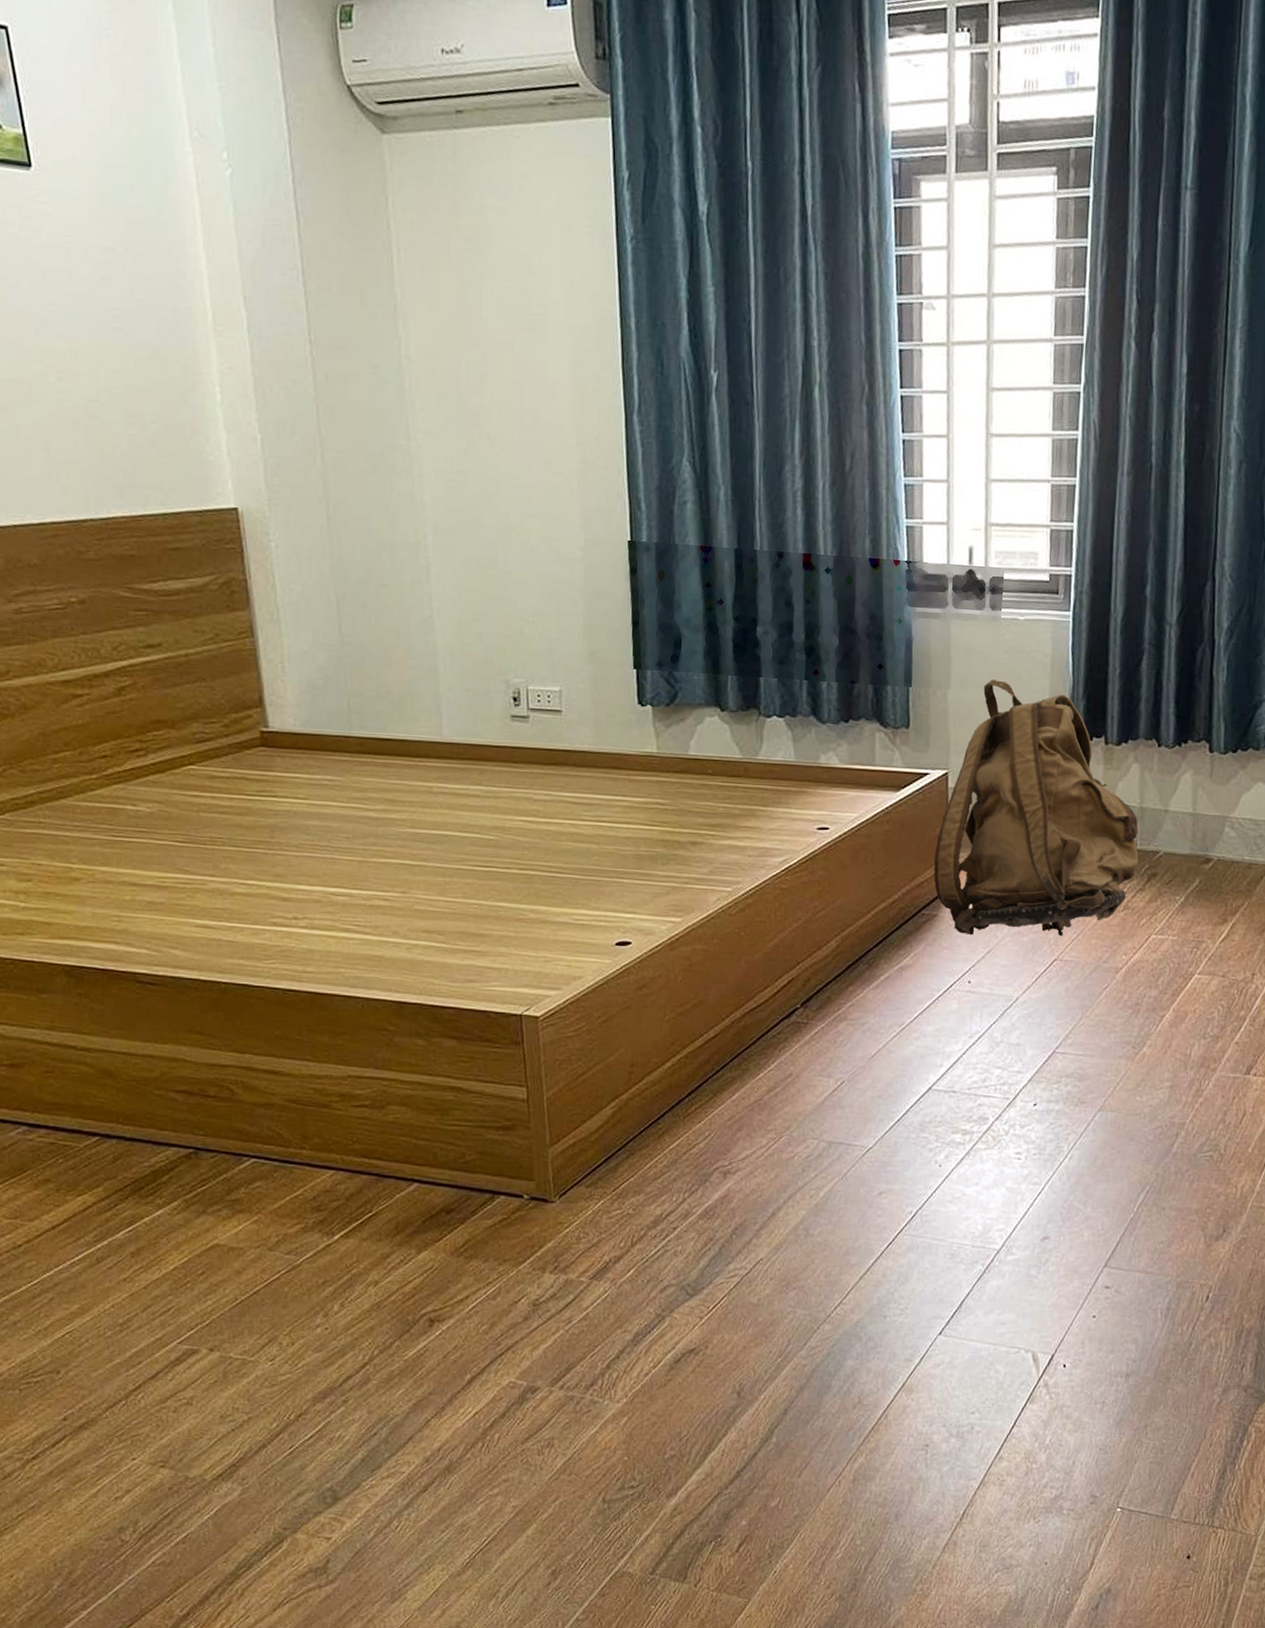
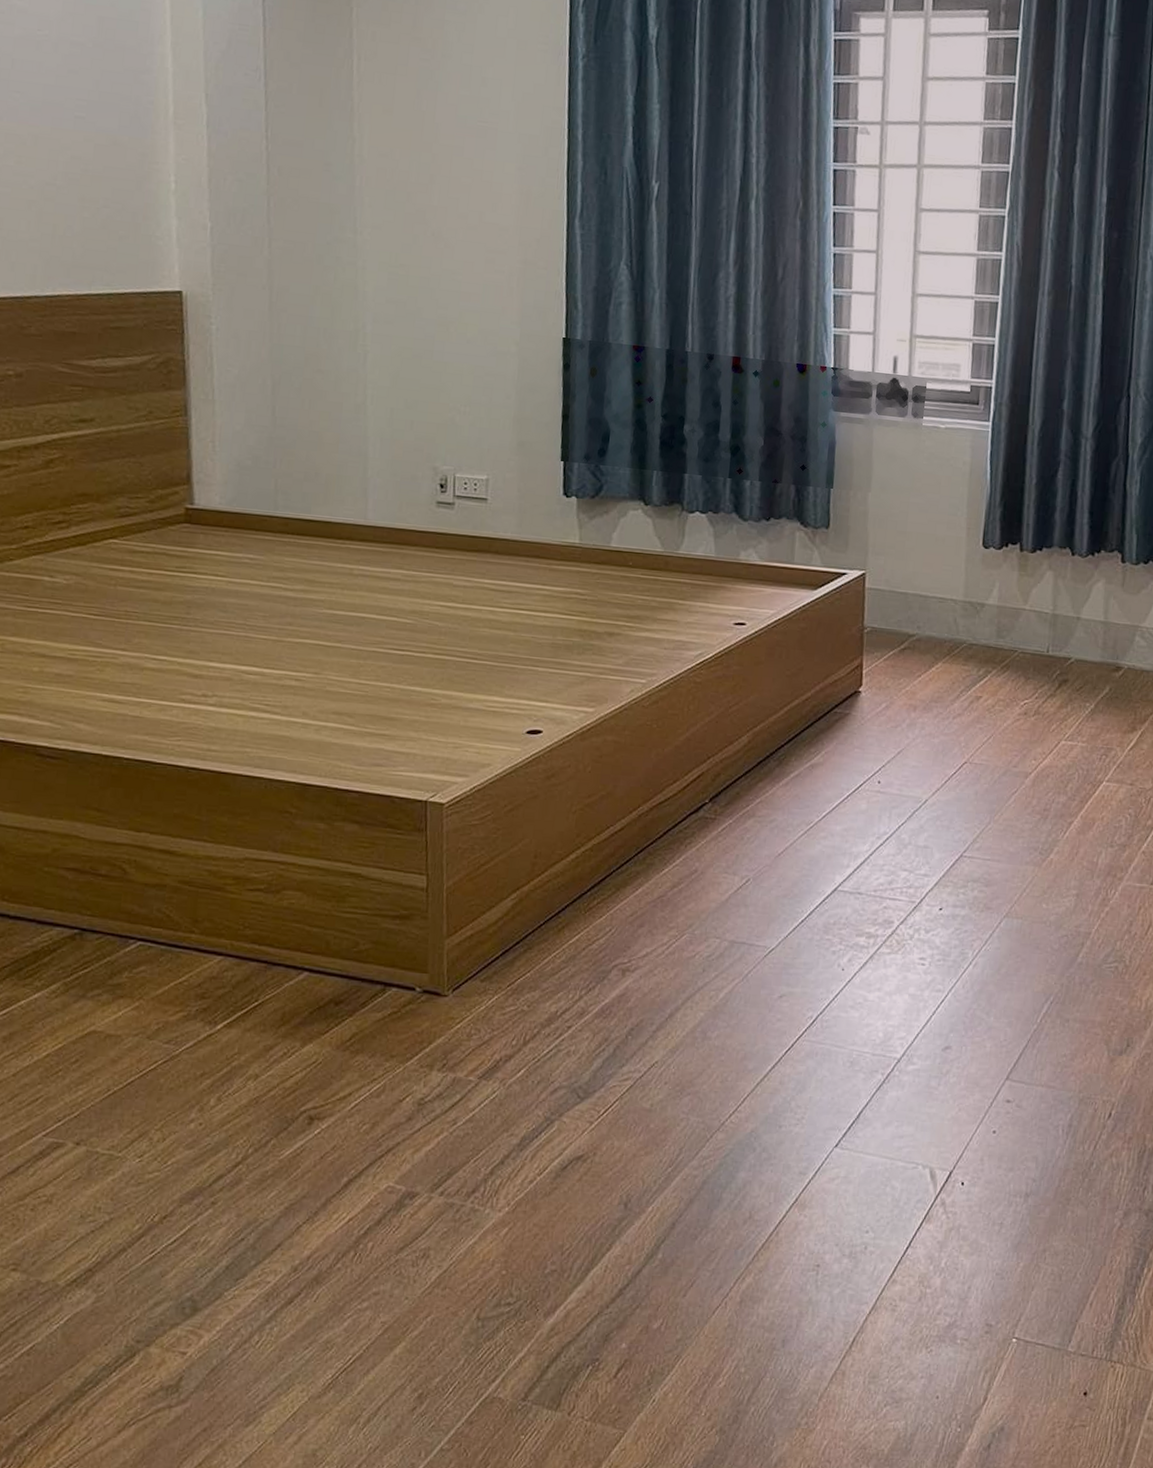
backpack: present [933,678,1139,937] -> none [847,483,1051,739]

